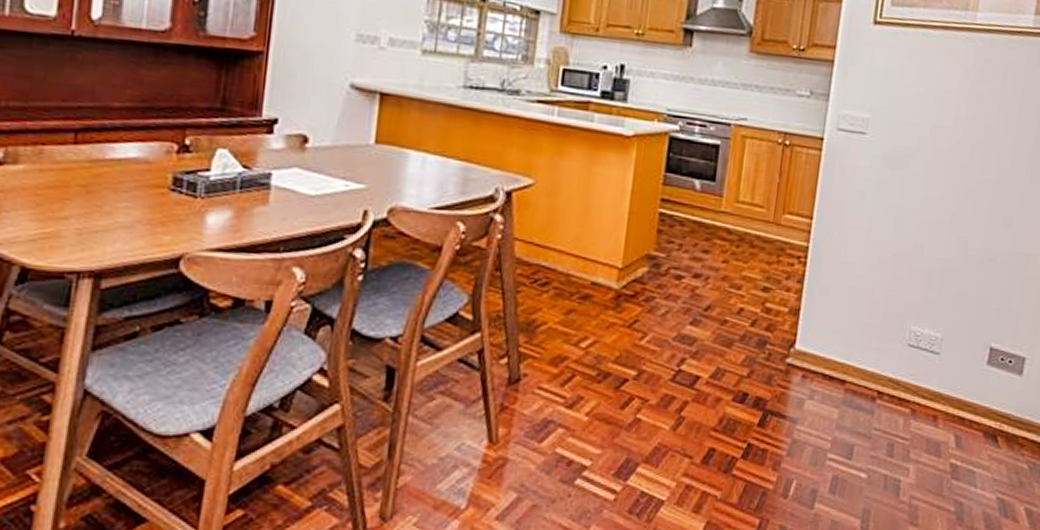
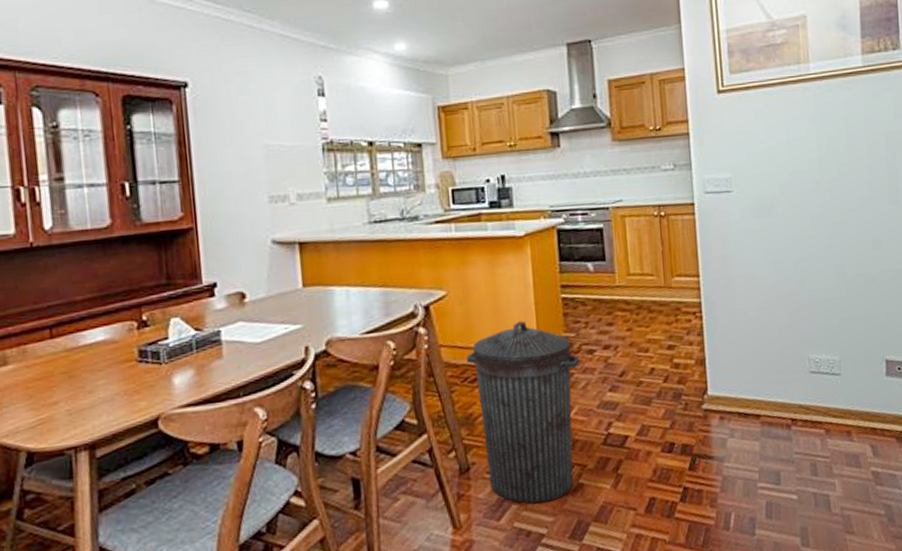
trash can: none [538,228,666,432] -> present [466,321,580,504]

